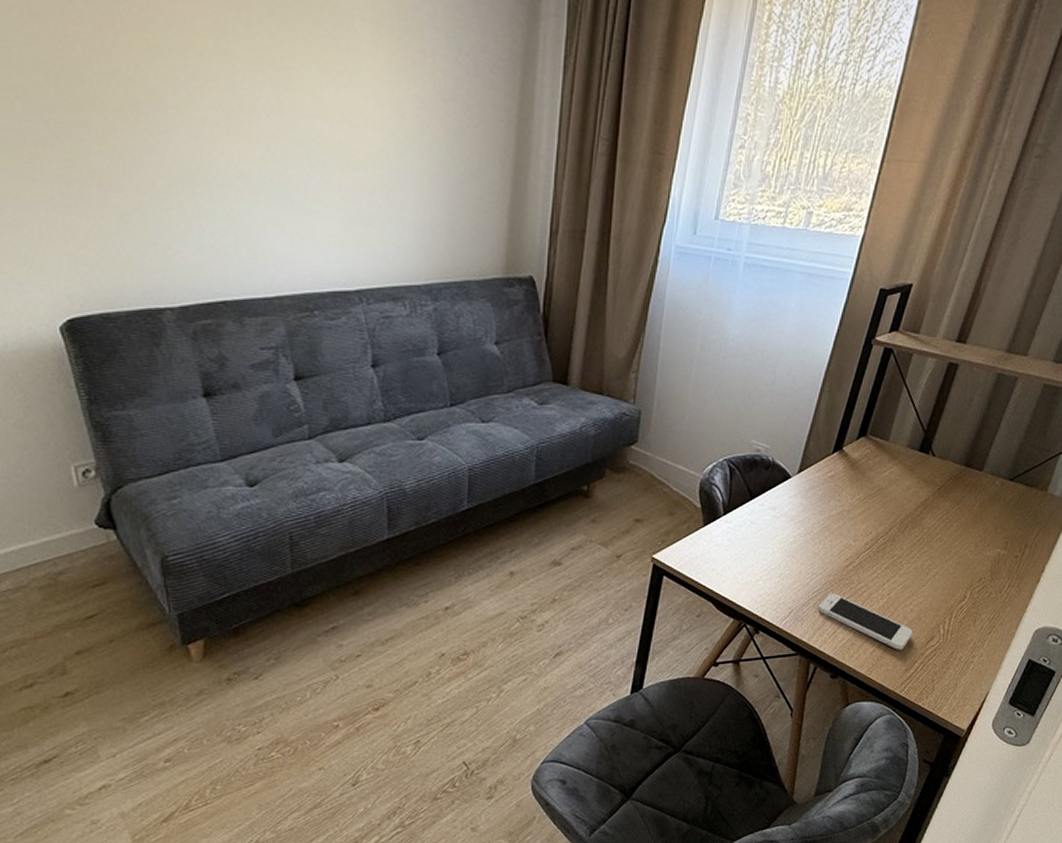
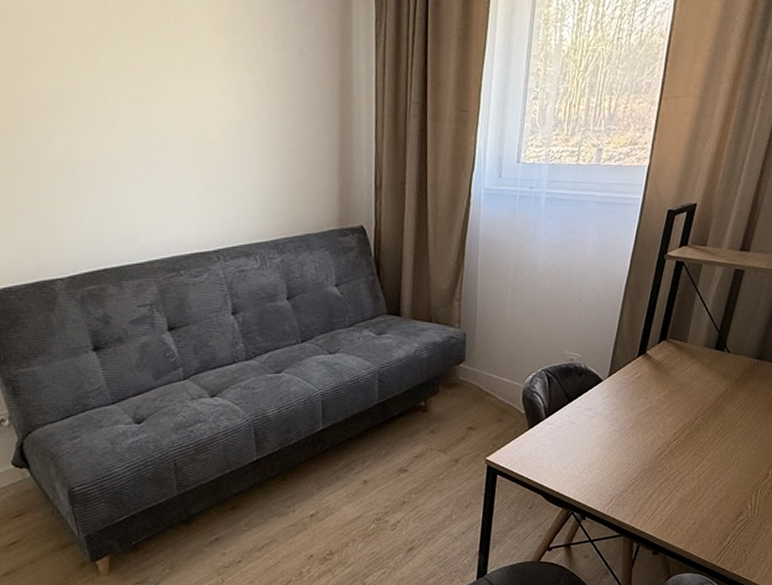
smartphone: present [817,593,913,650] -> none [635,479,723,526]

